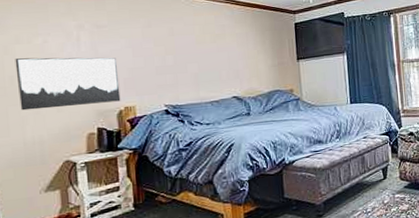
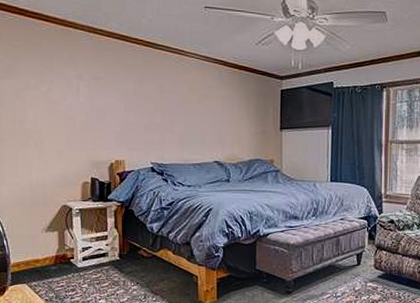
wall art: present [15,57,121,111] -> none [24,104,112,155]

